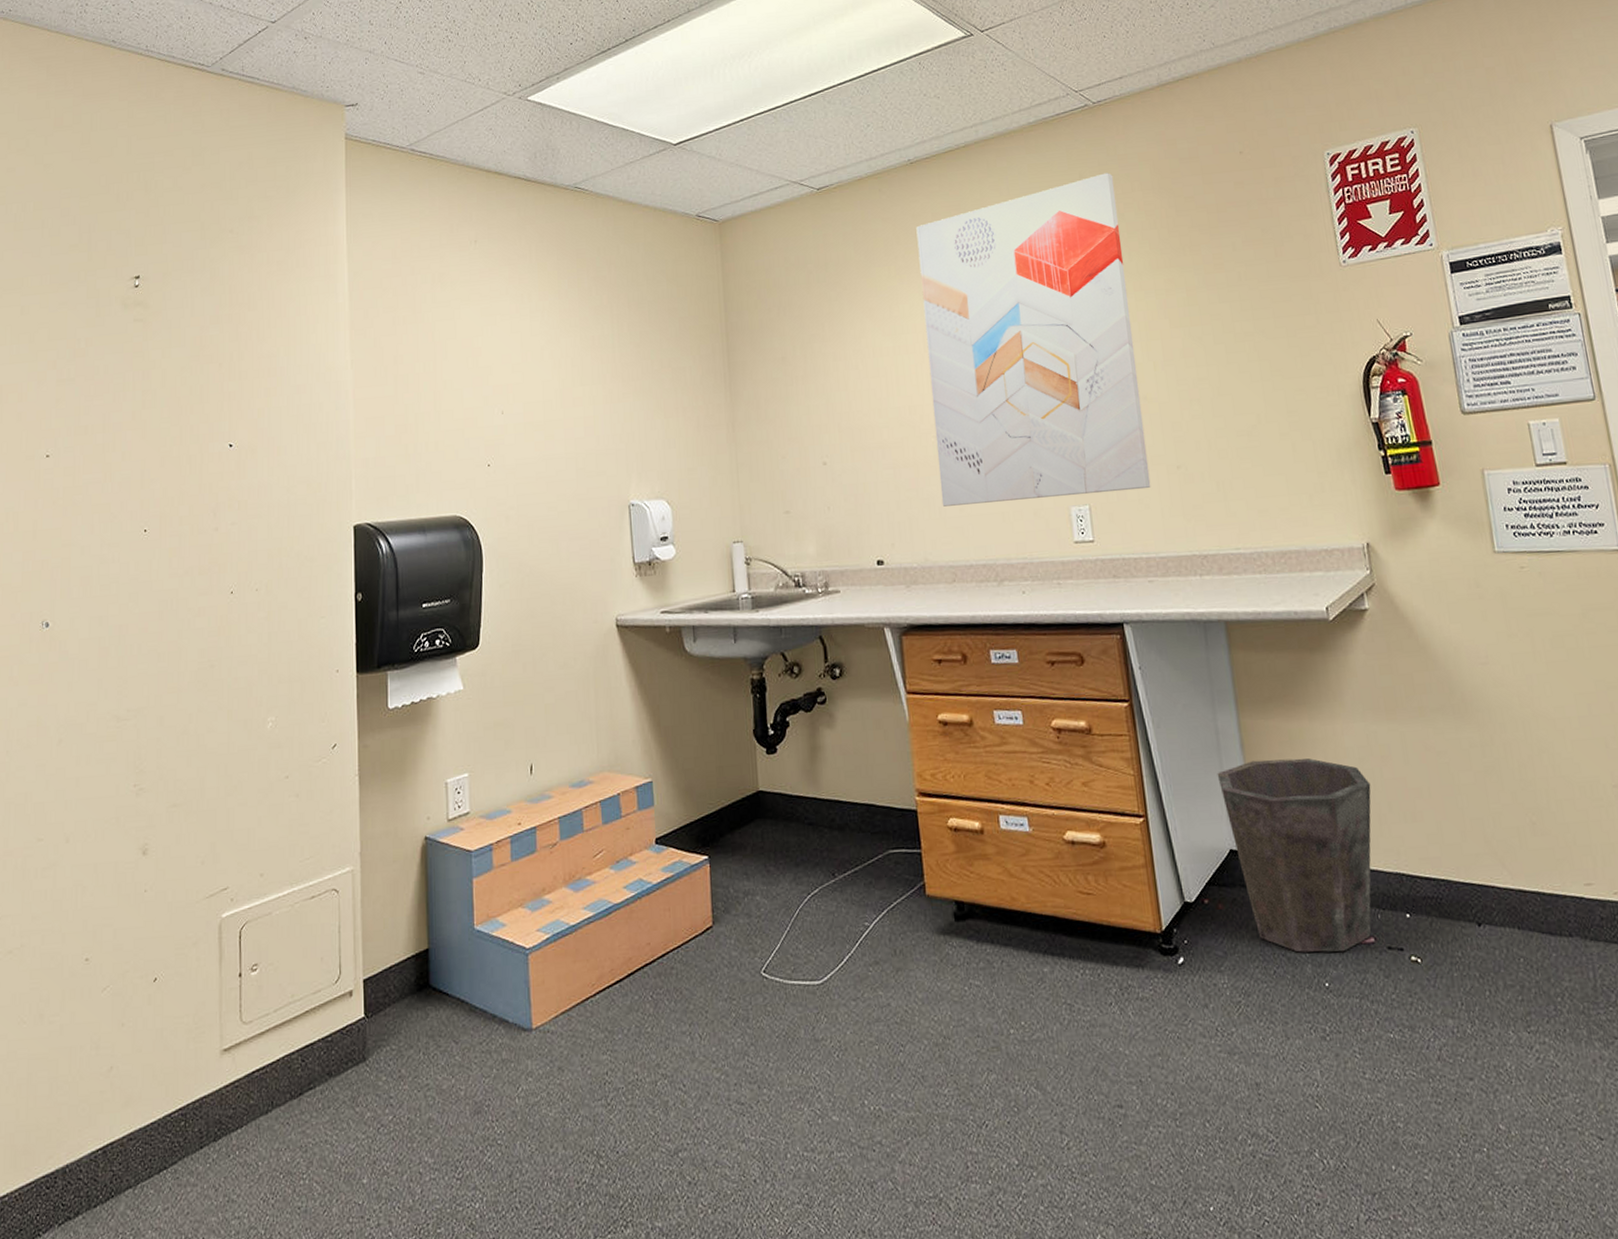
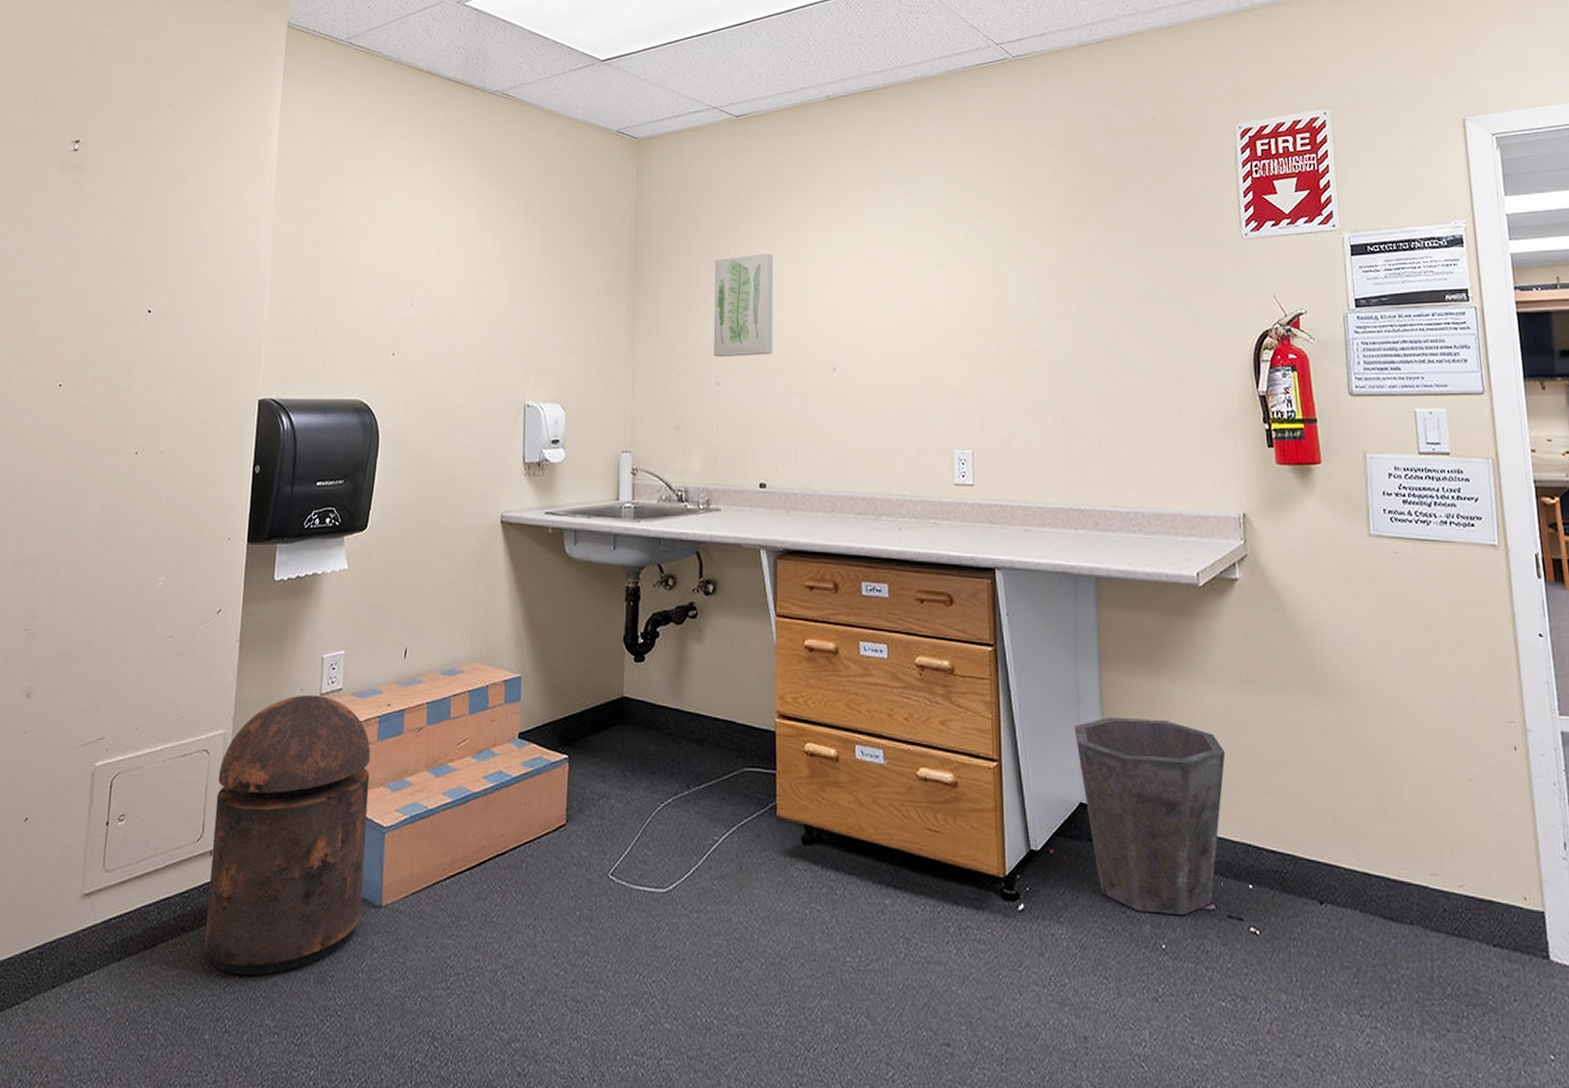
trash can: none [350,821,512,1115] -> present [205,695,371,976]
wall art: none [809,326,878,437] -> present [713,254,774,358]
wall art: present [916,173,1151,507] -> none [828,126,1035,439]

